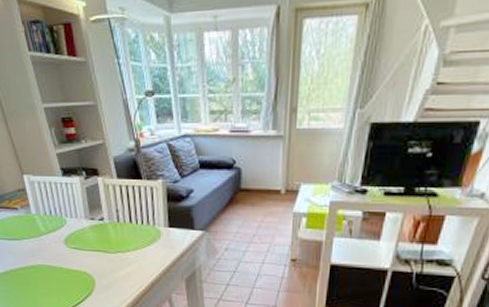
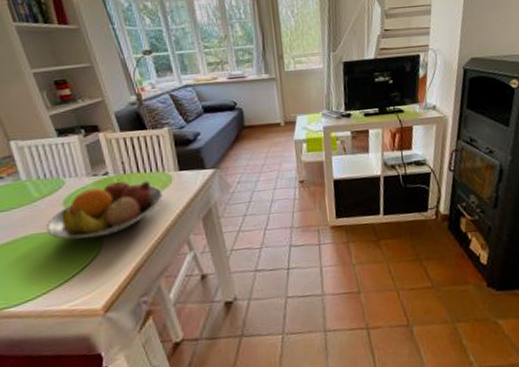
fruit bowl: none [50,225,152,279] -> present [47,178,164,240]

